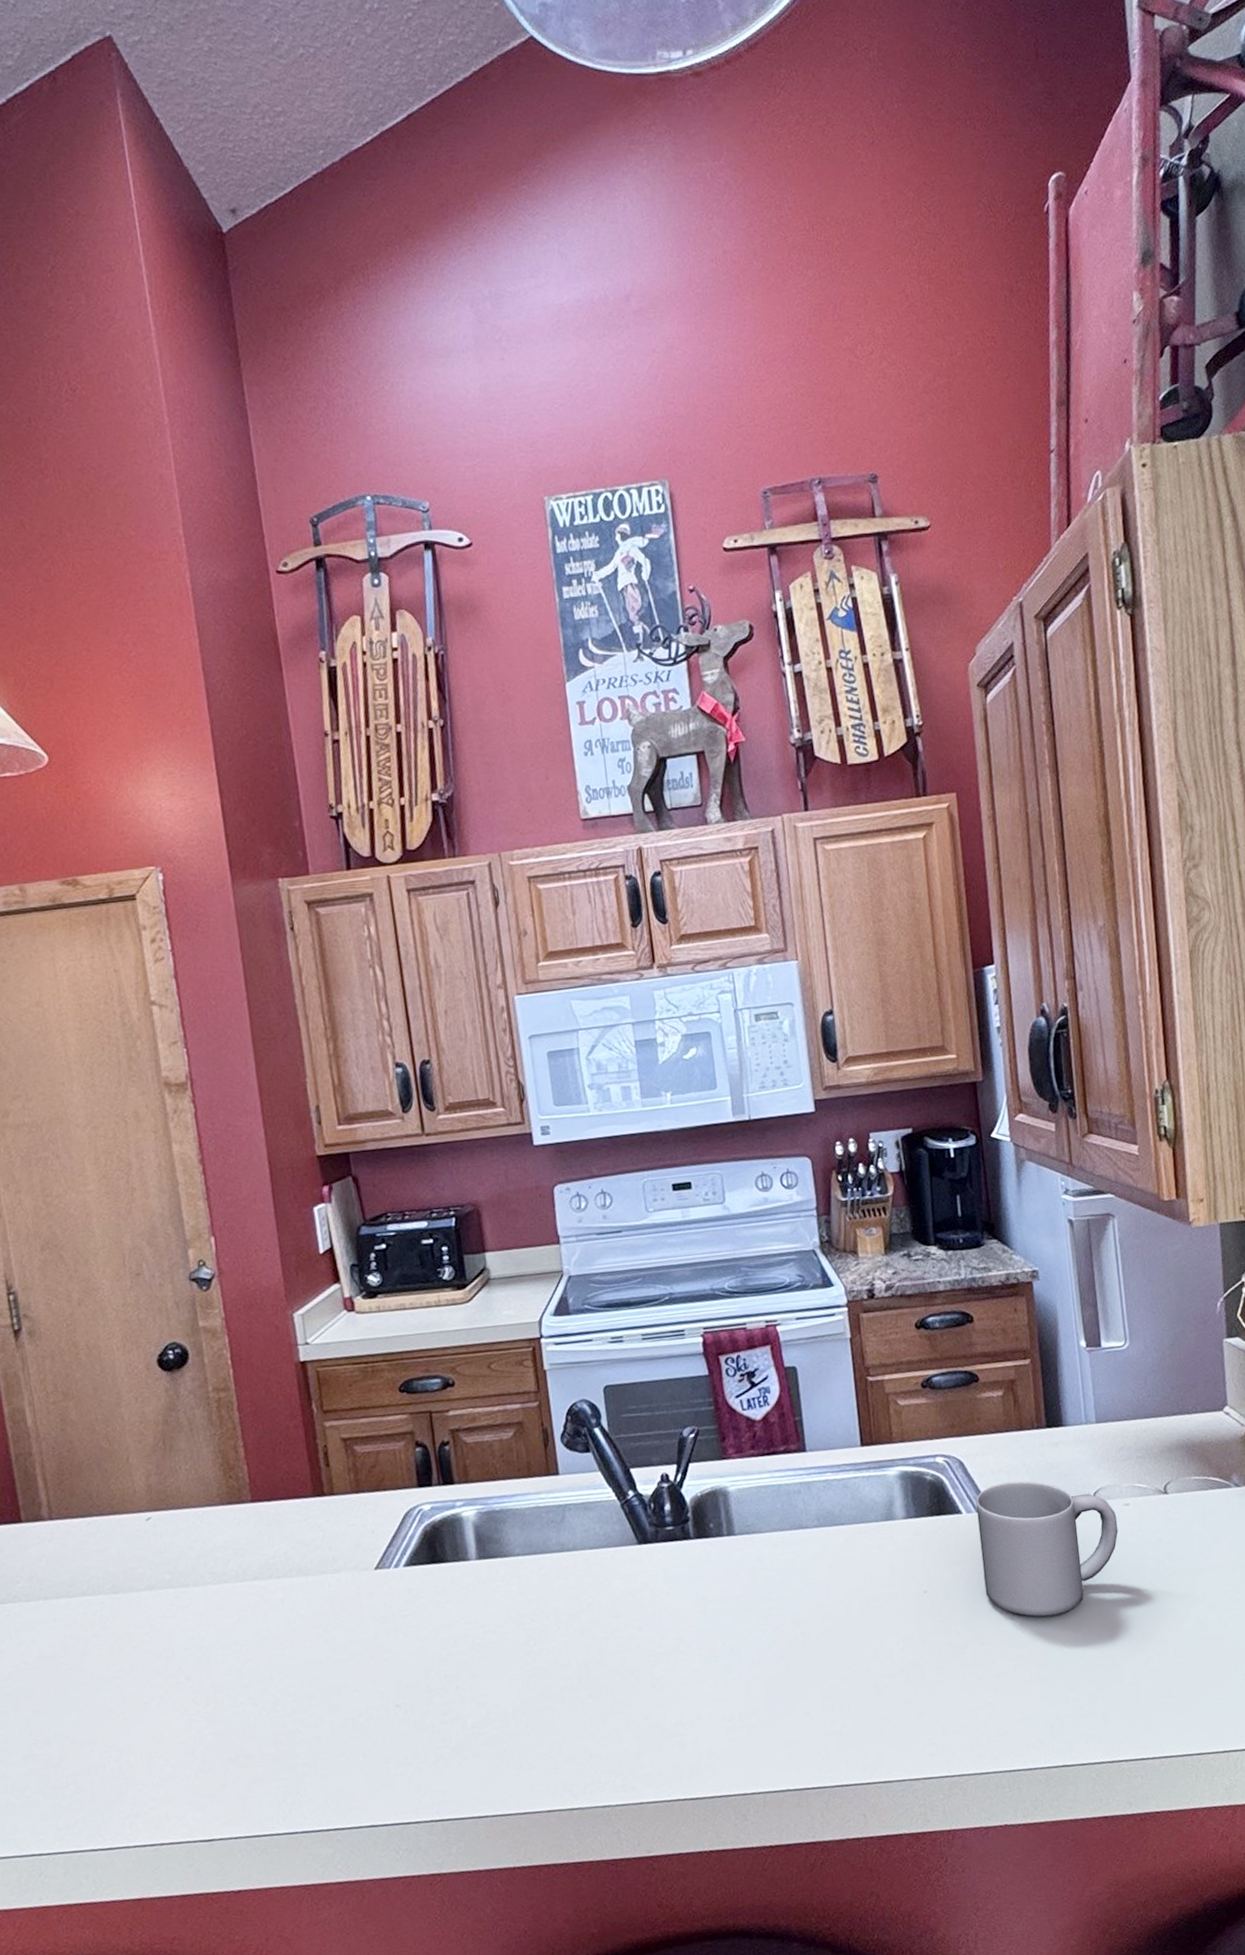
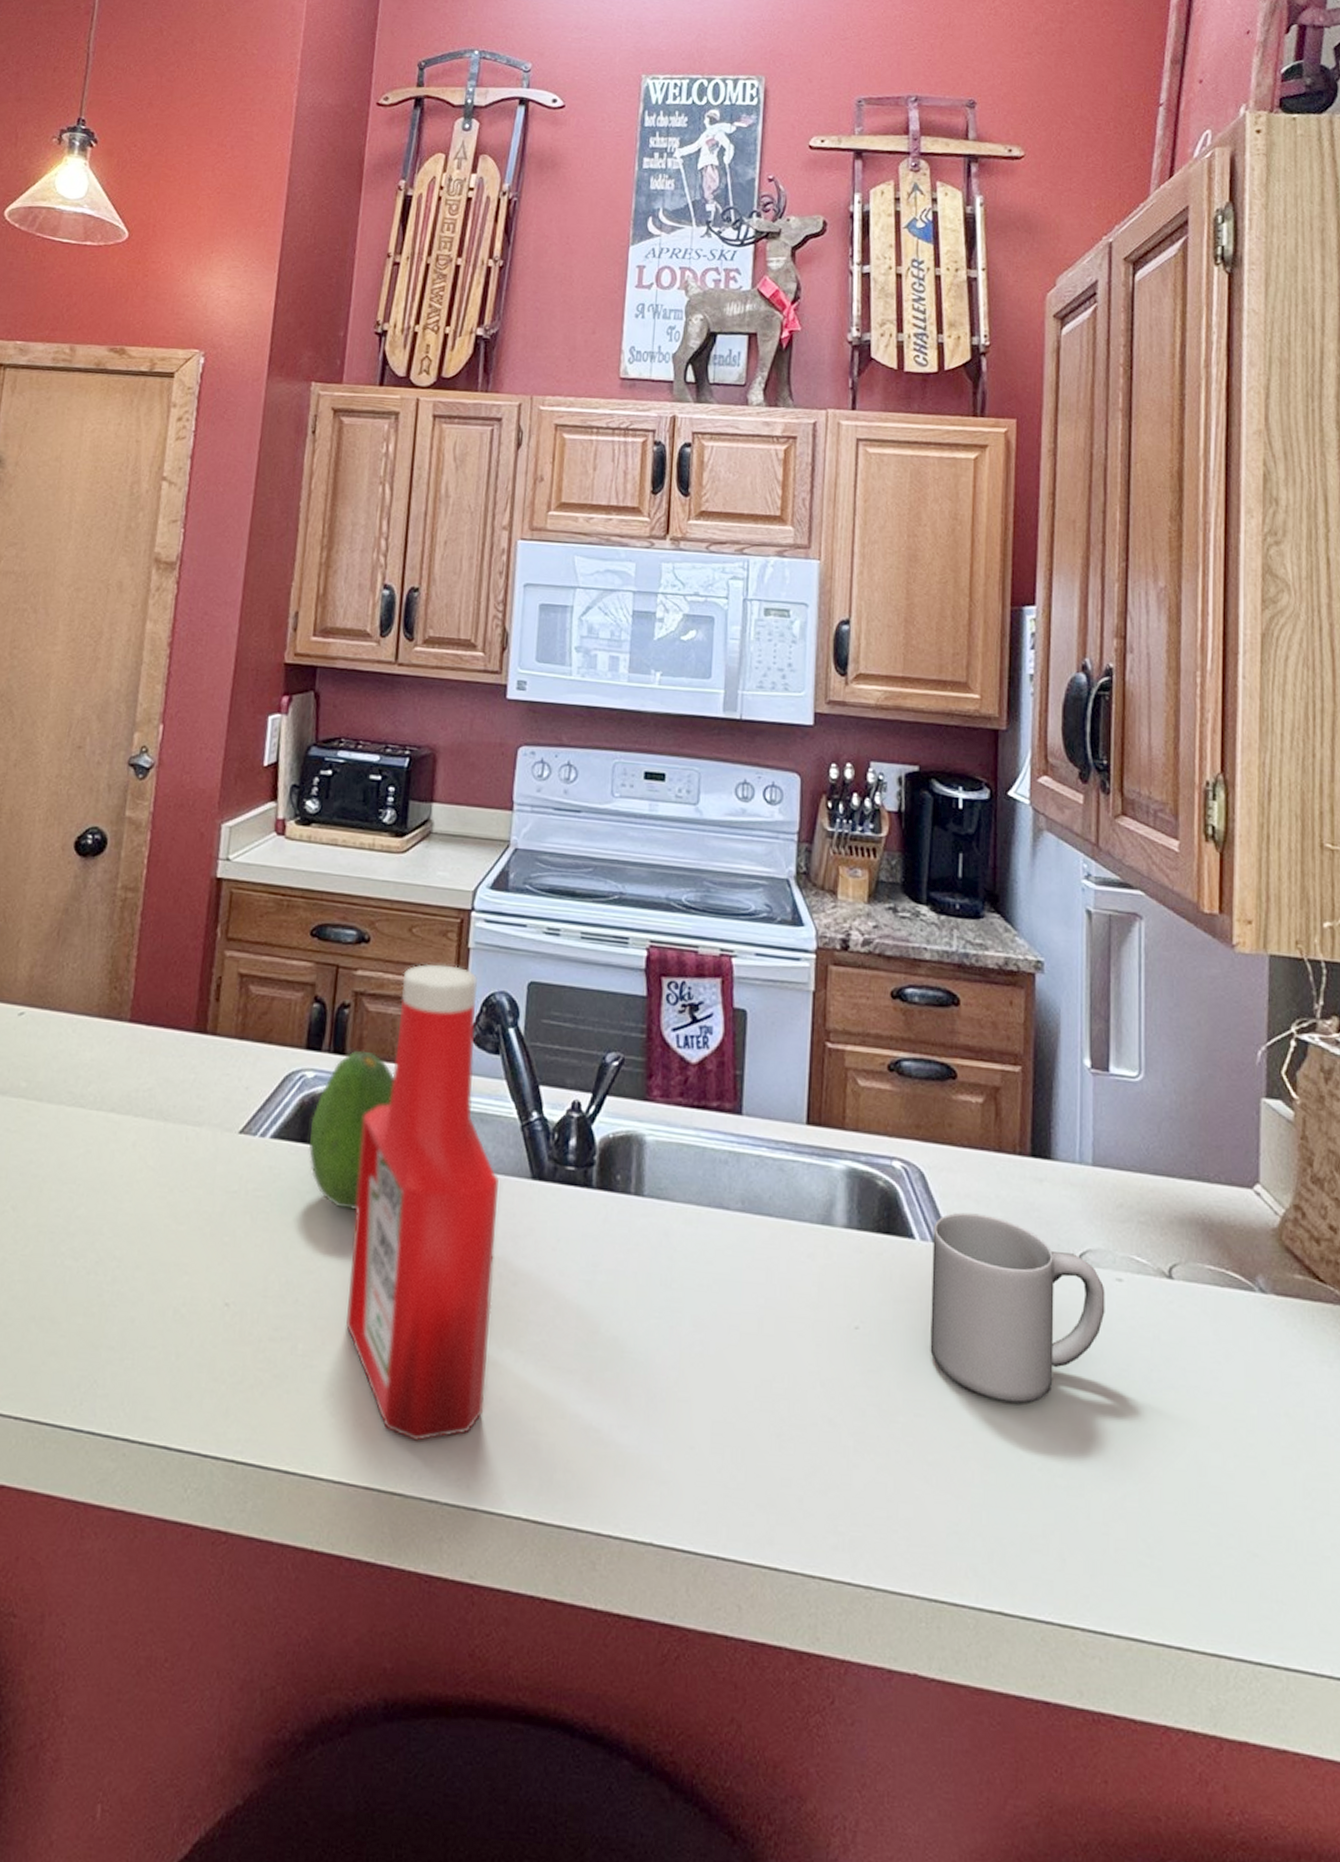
fruit: none [436,1476,504,1607] -> present [308,1050,395,1211]
ketchup bottle: none [481,1387,634,1767] -> present [346,963,499,1441]

